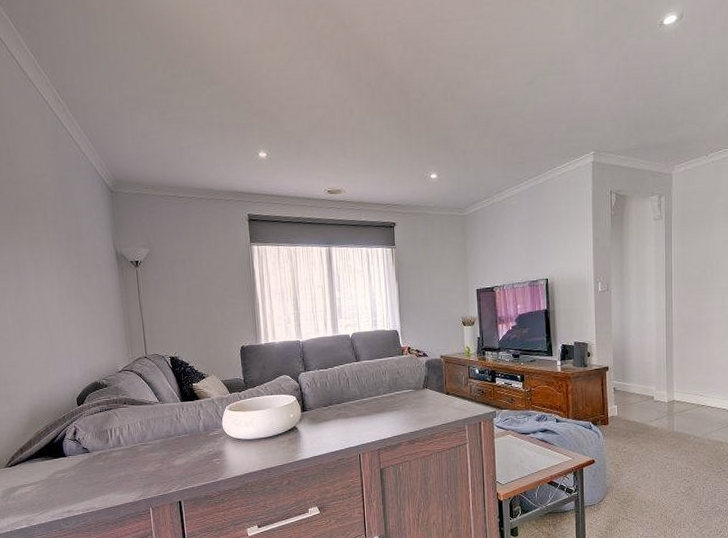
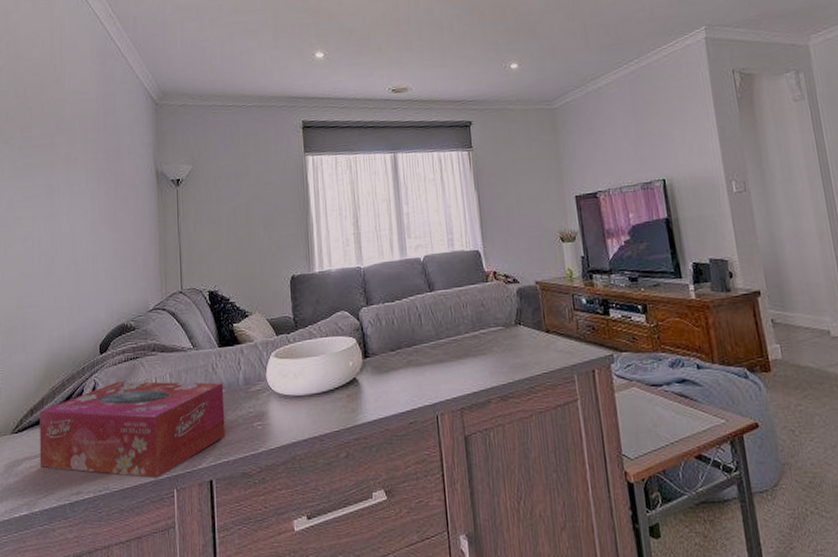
tissue box: none [28,427,190,500] -> present [40,381,226,479]

